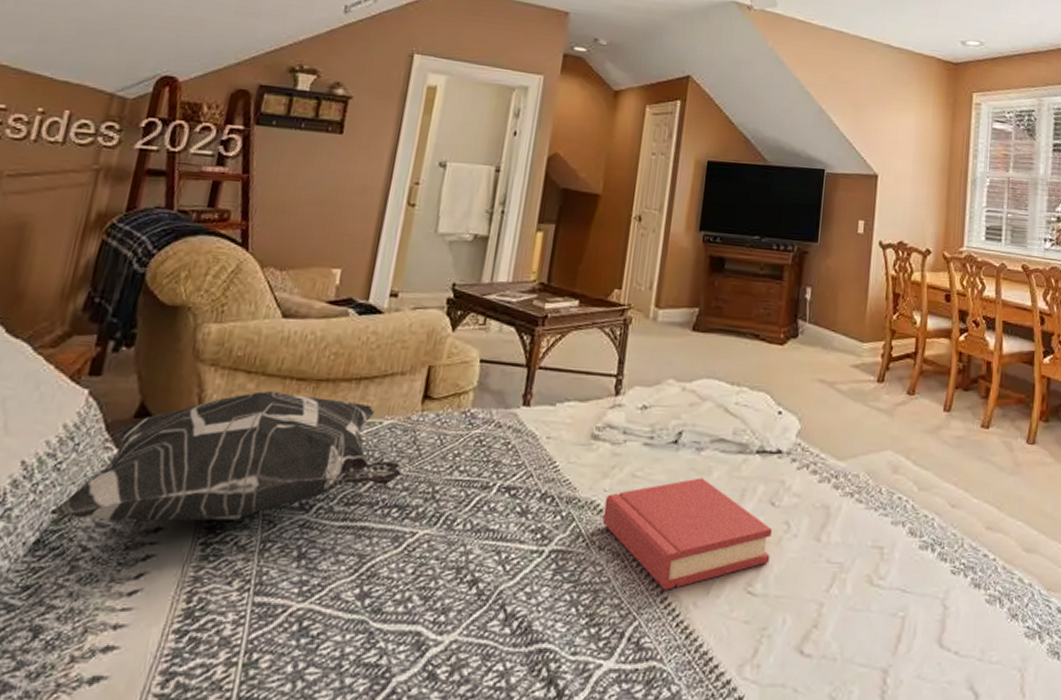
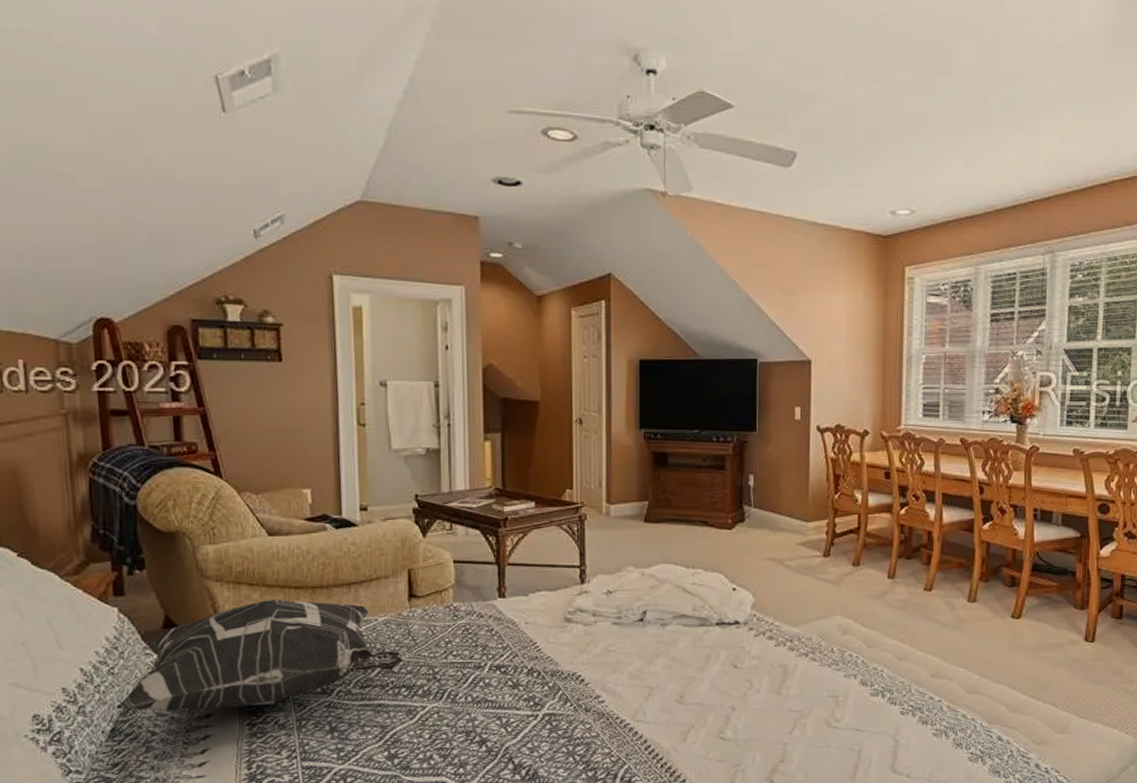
hardback book: present [602,478,773,590] -> none [585,648,737,740]

